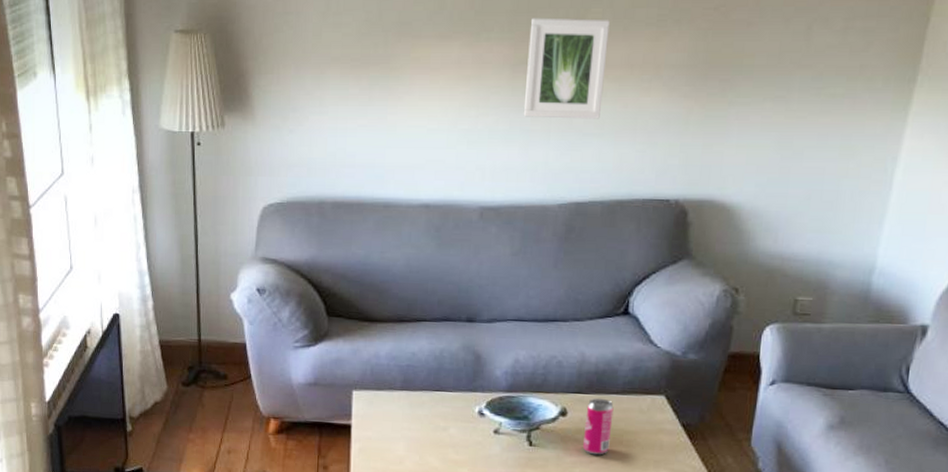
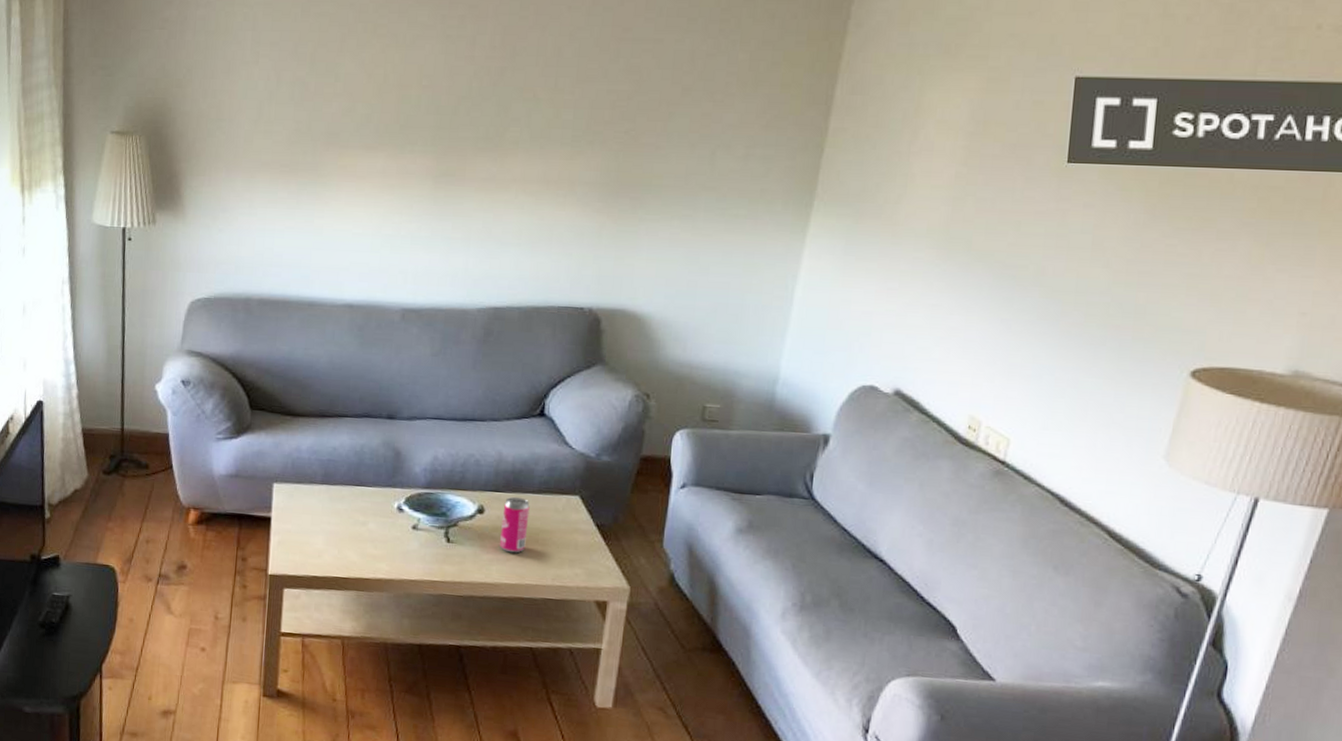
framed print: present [523,17,610,119] -> none [444,133,527,230]

